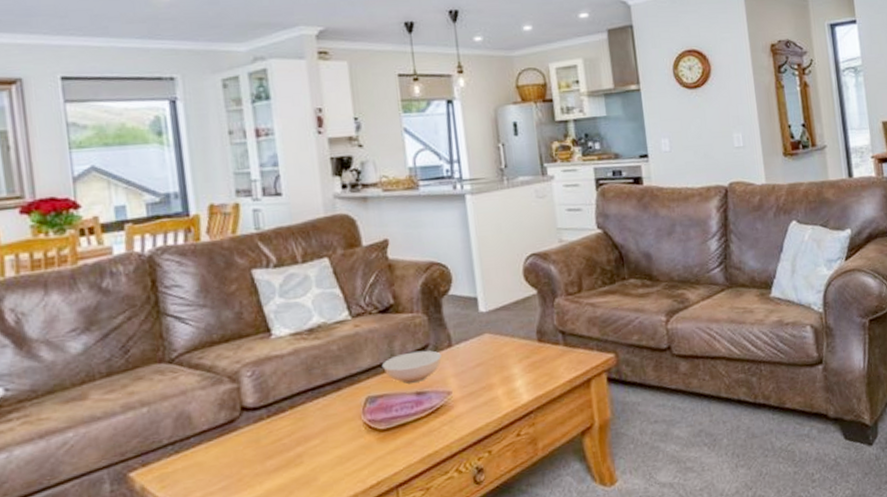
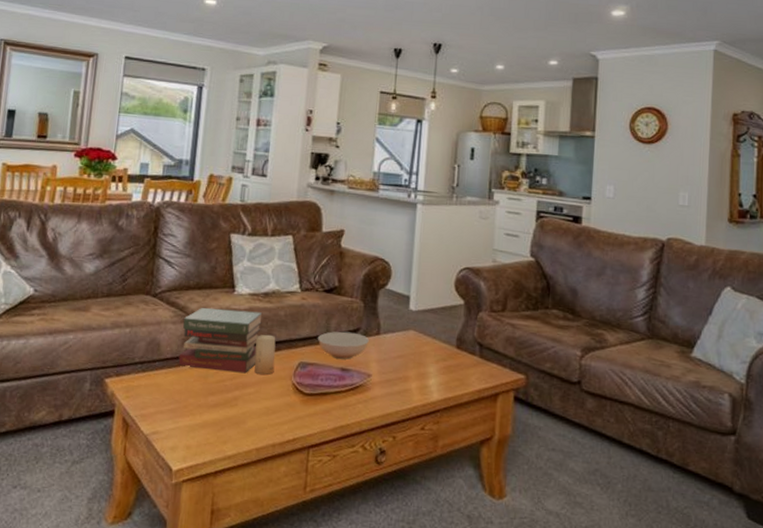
books: none [214,352,315,436] -> present [178,307,263,374]
candle: none [308,374,339,423] -> present [254,334,276,375]

